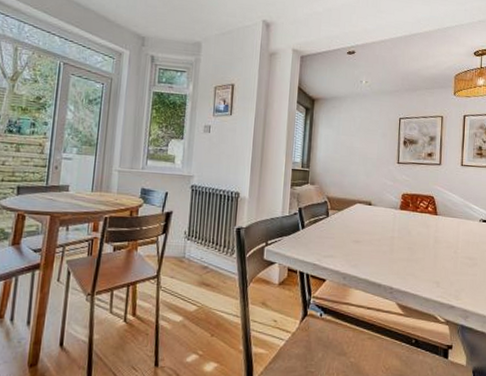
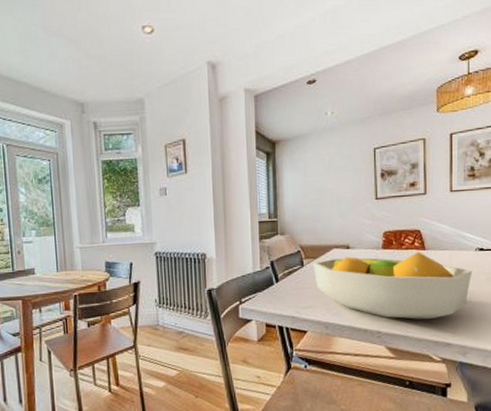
fruit bowl: none [337,213,476,281] -> present [313,252,473,320]

